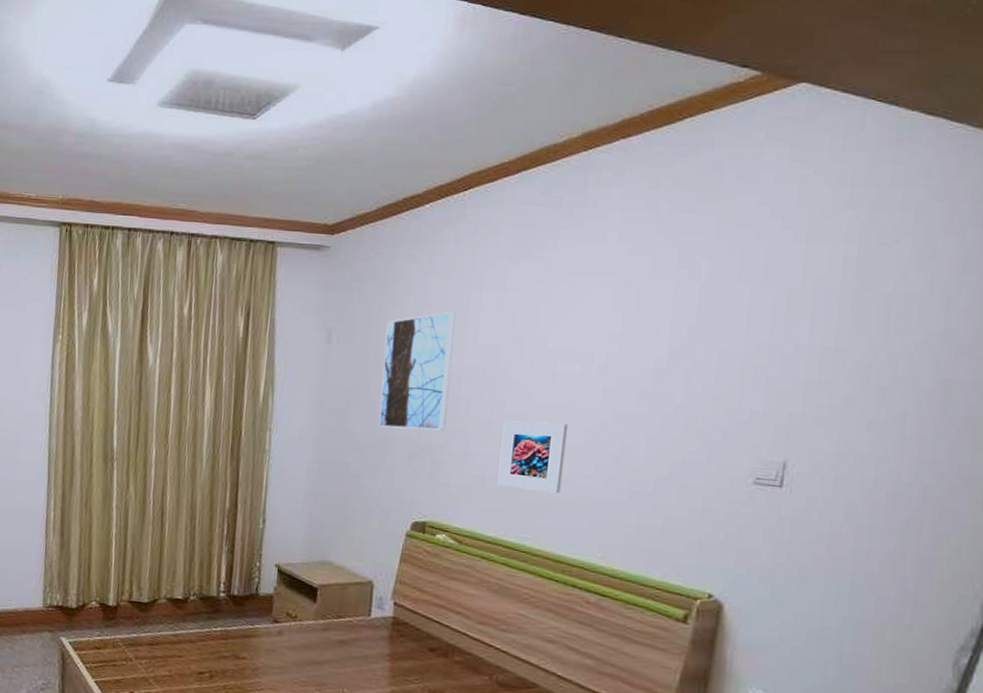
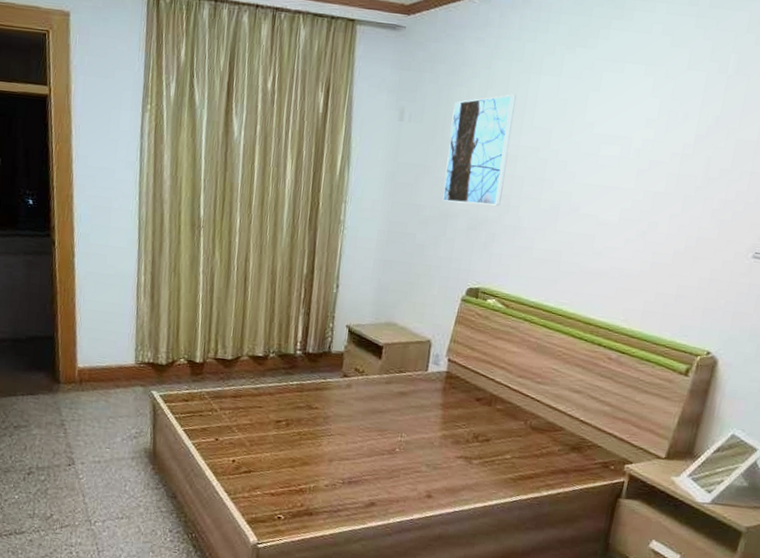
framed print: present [497,420,569,494] -> none [542,197,606,264]

